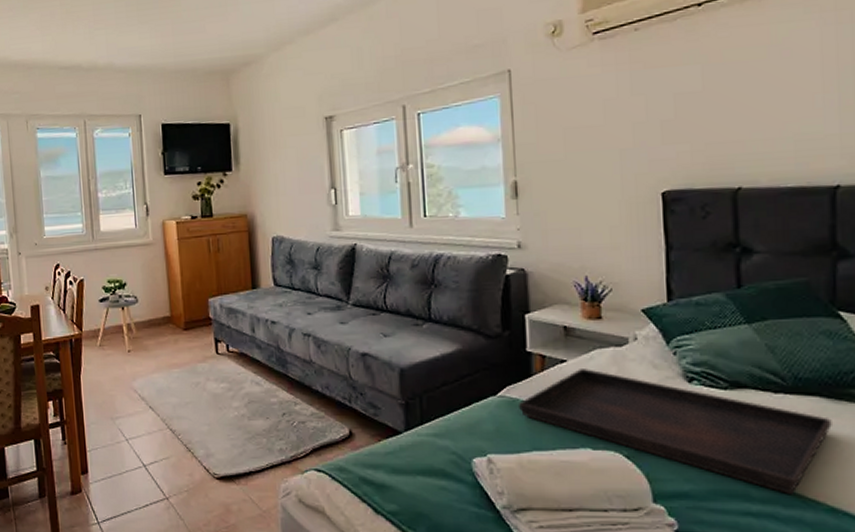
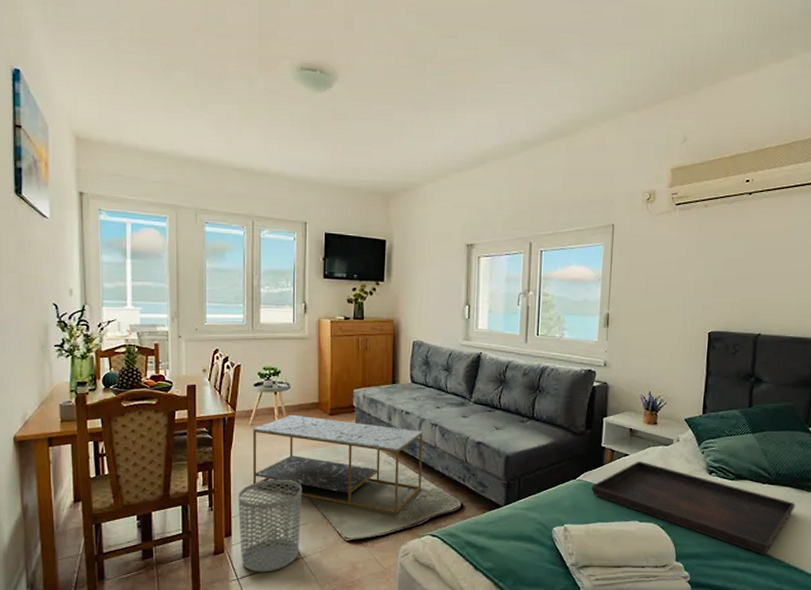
waste bin: none [92,406,163,515] -> present [238,479,303,572]
coffee table: none [101,331,298,444] -> present [252,414,423,514]

